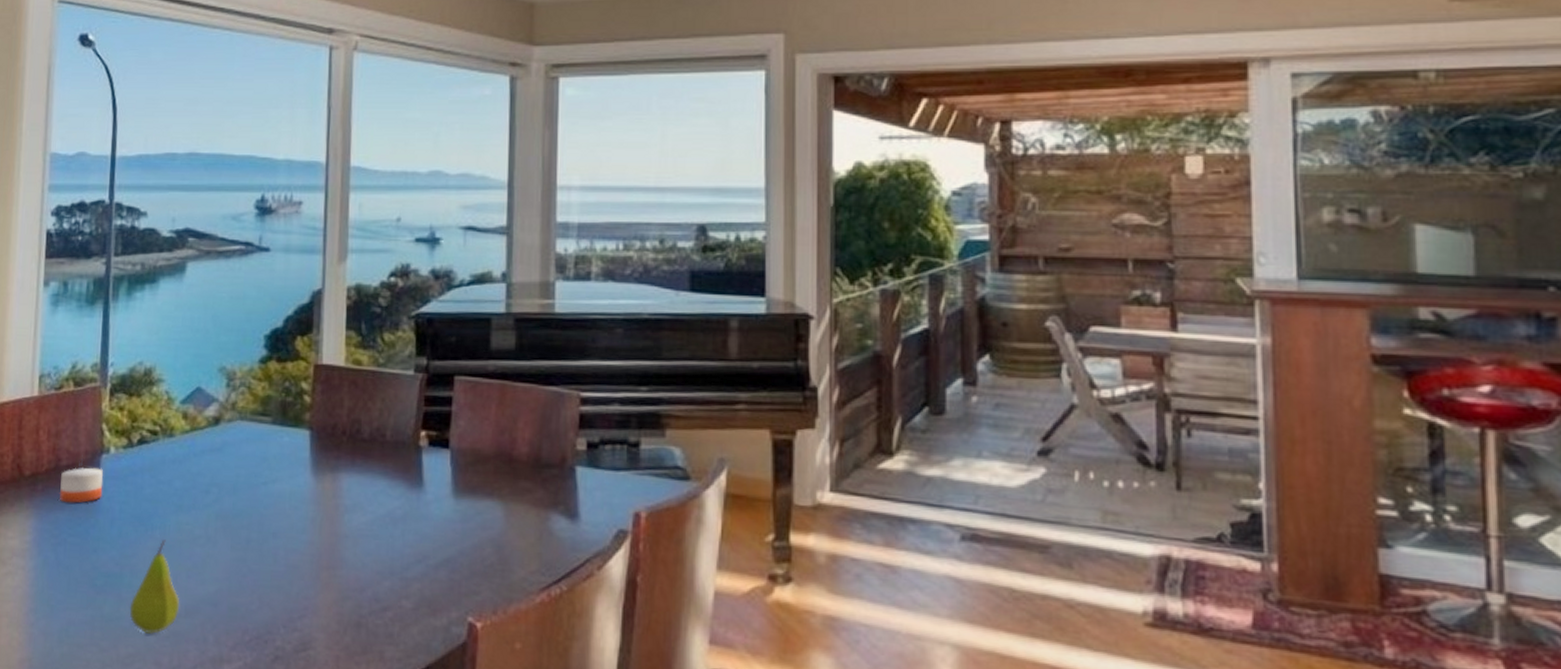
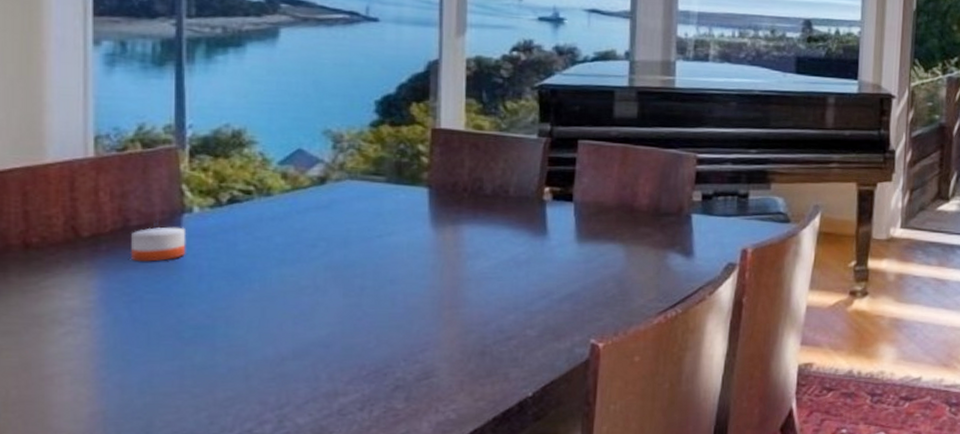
fruit: present [129,539,180,634] -> none [226,291,287,377]

